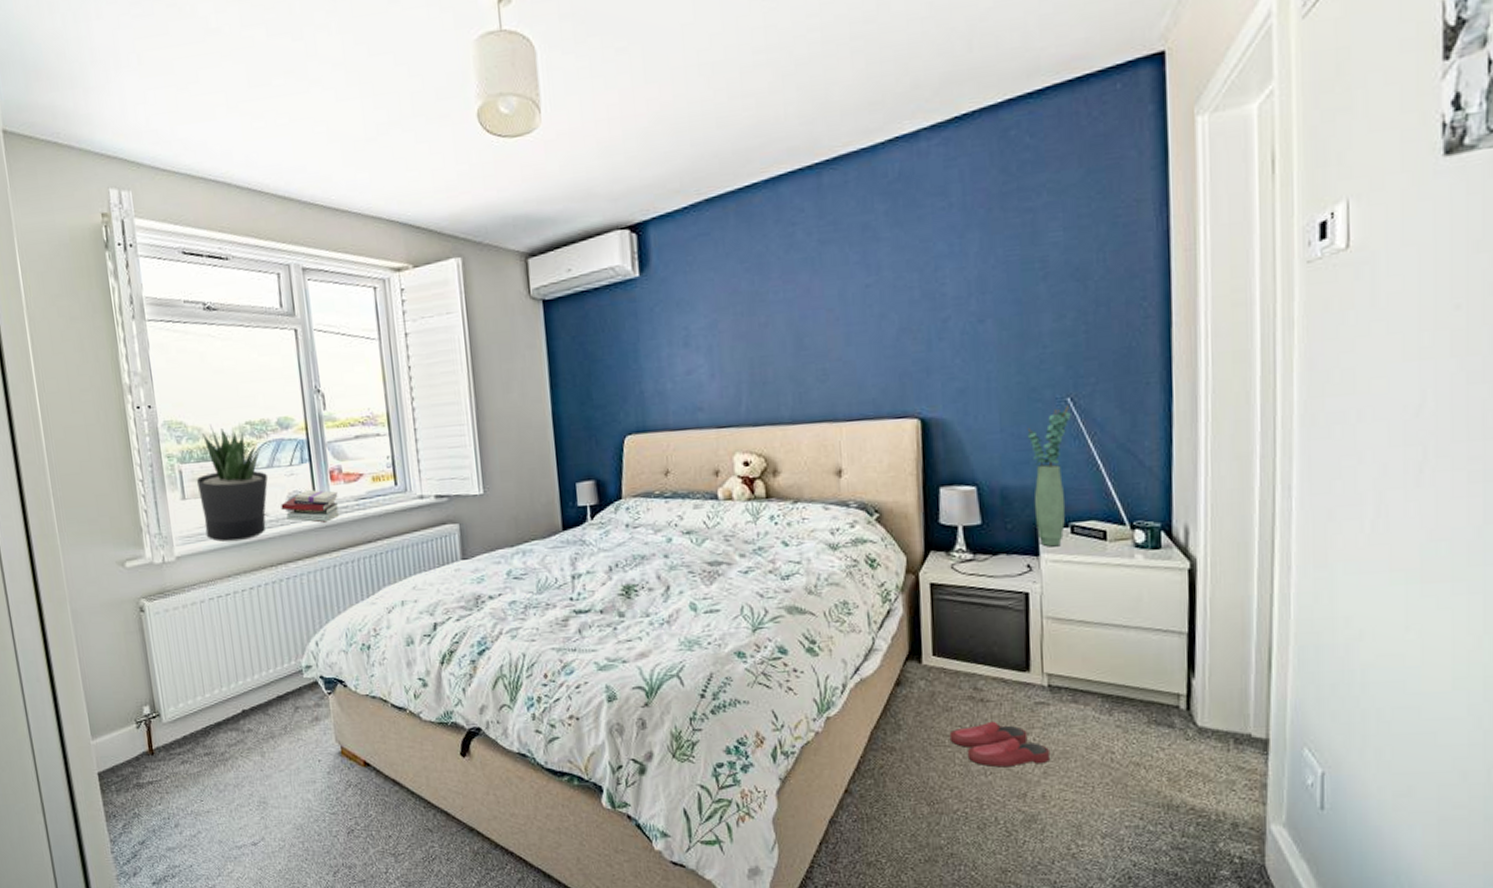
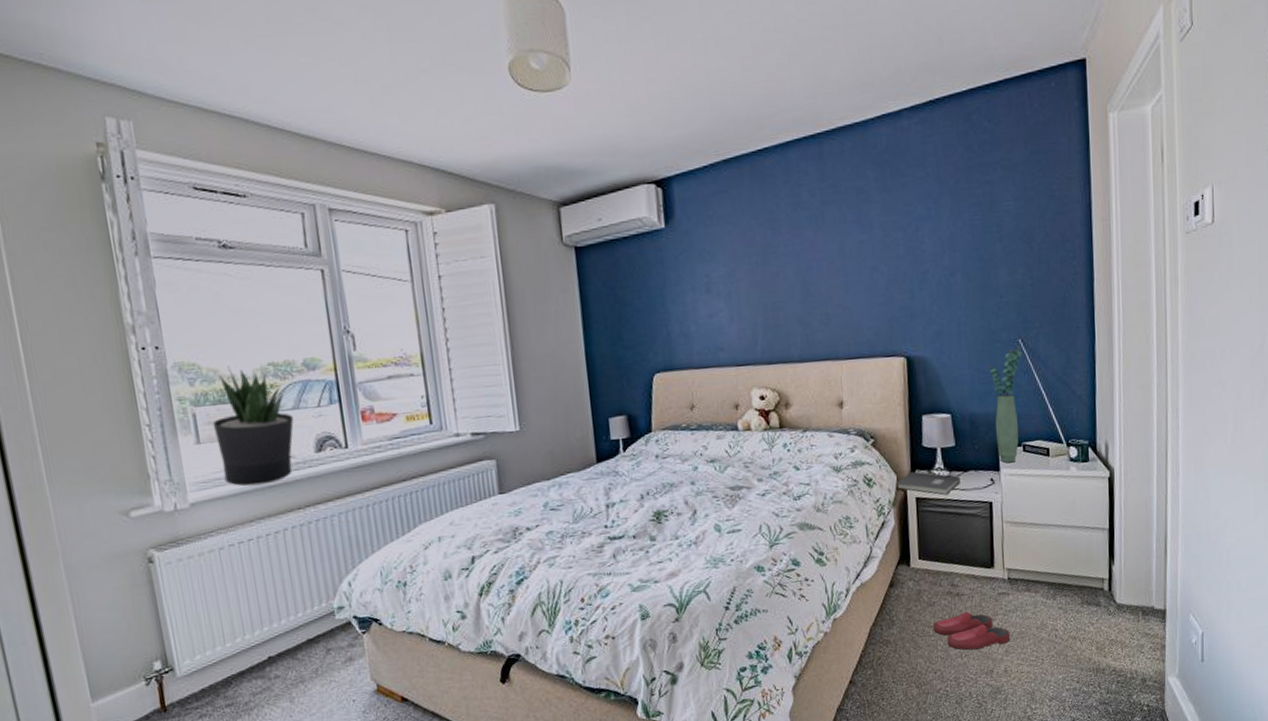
books: present [281,490,339,523] -> none [308,430,372,464]
book: none [907,552,988,582] -> present [897,471,961,495]

